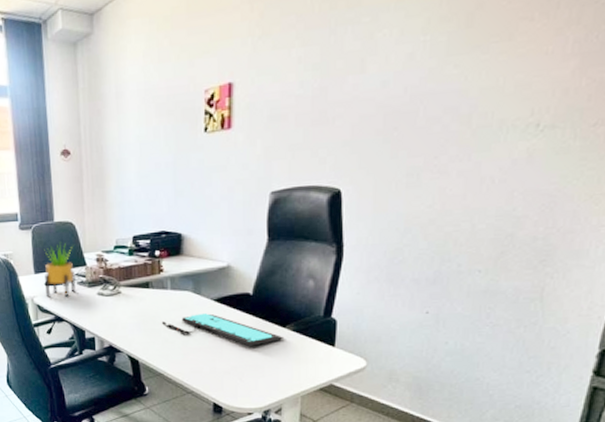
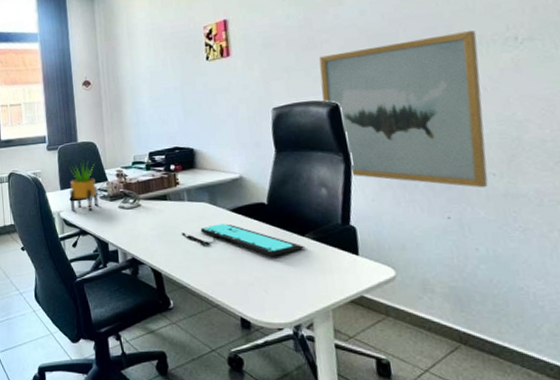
wall art: none [324,113,499,285] -> present [319,30,488,188]

